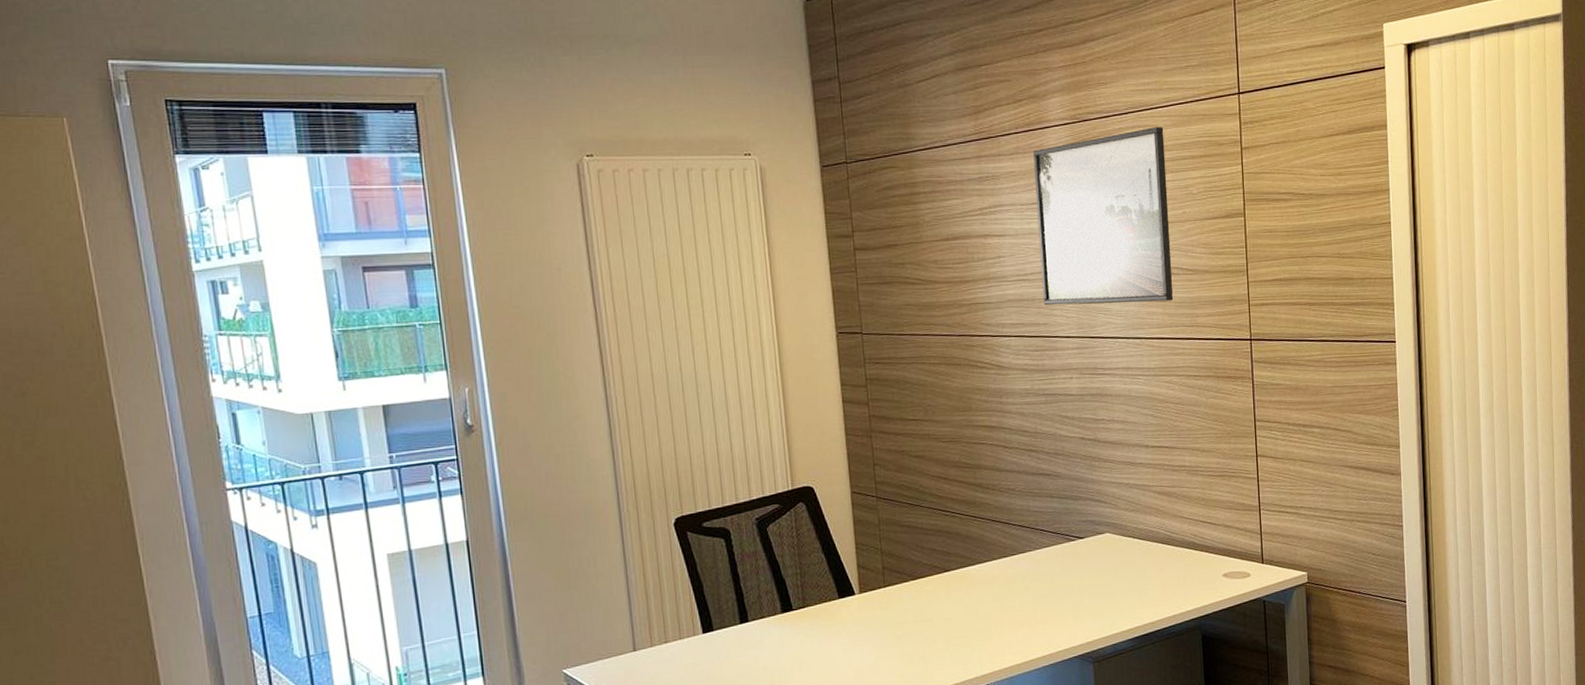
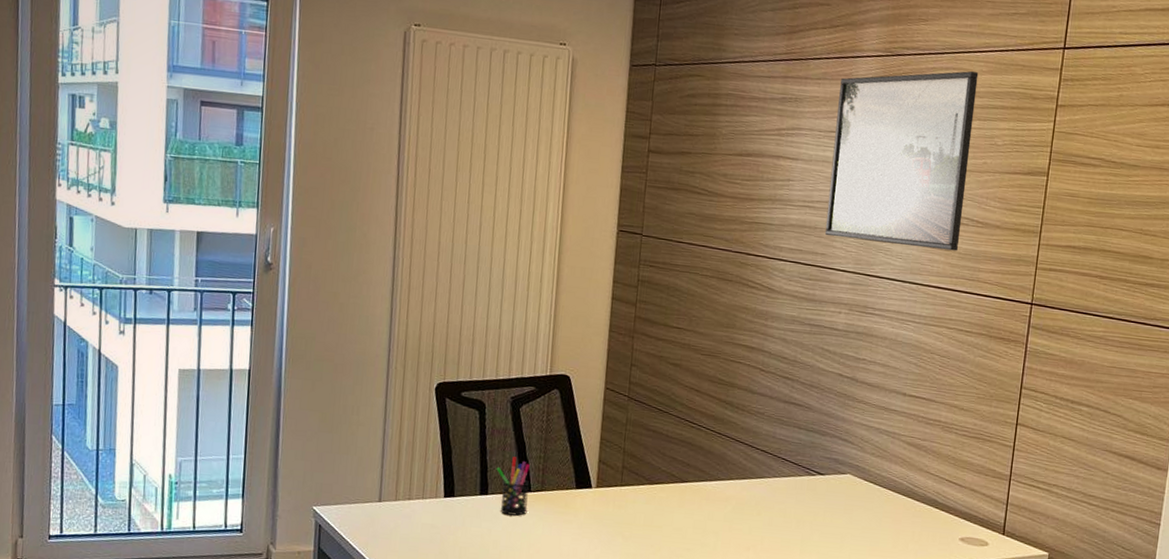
pen holder: none [753,578,793,639] -> present [496,456,530,516]

